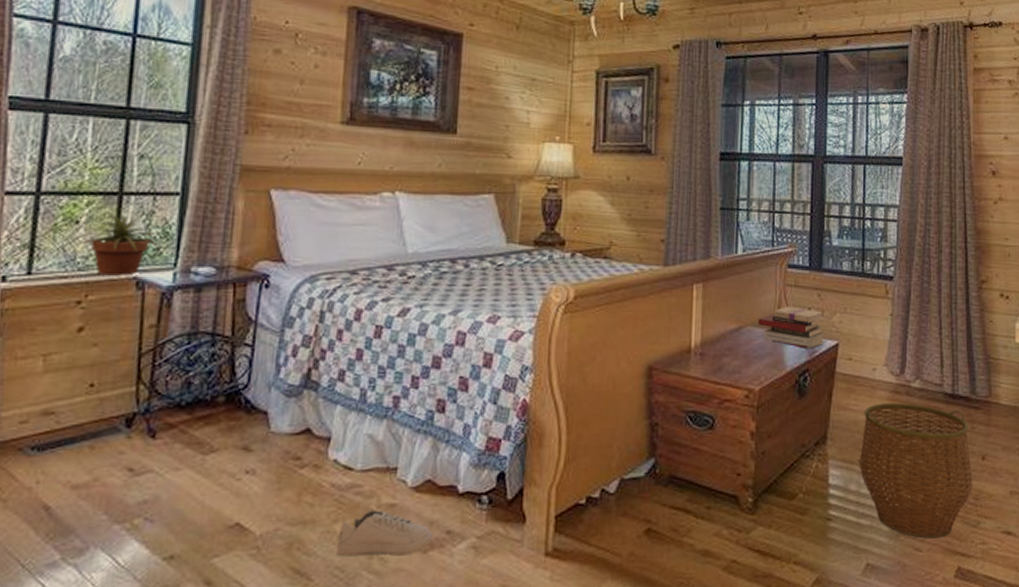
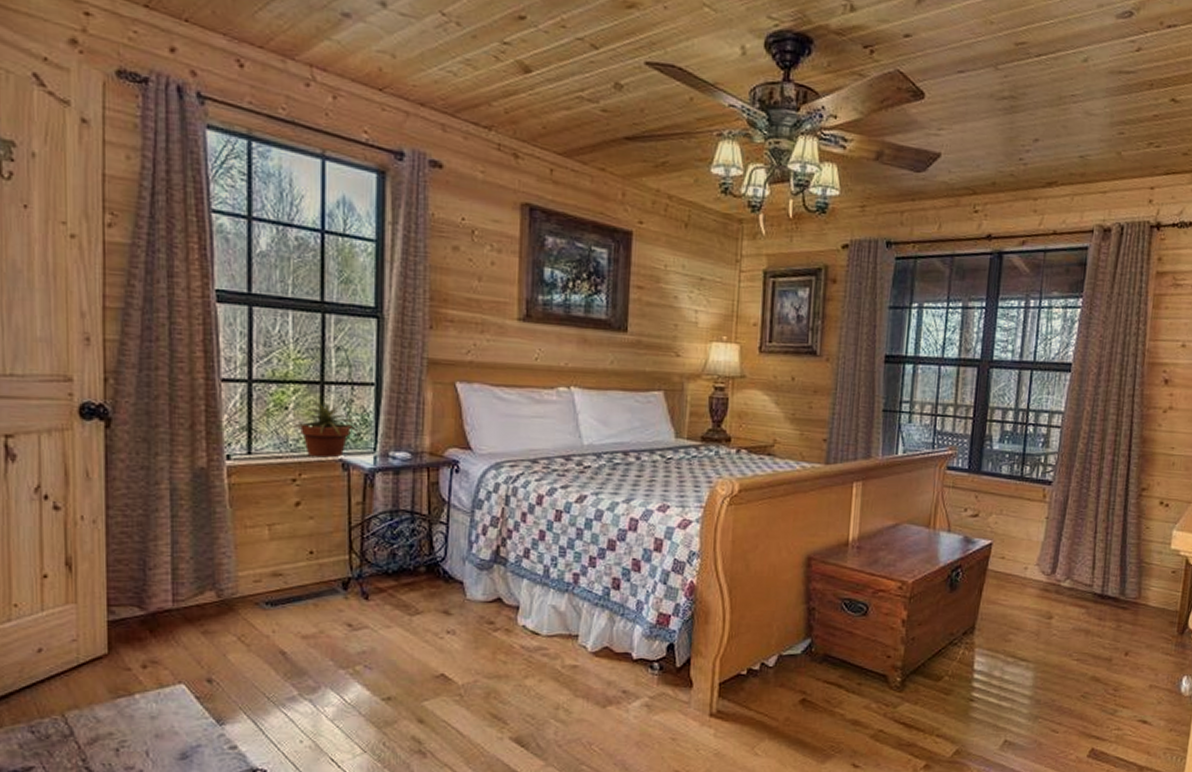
shoe: present [336,509,433,557] -> none [527,668,610,709]
books: present [757,306,824,348] -> none [914,506,980,546]
basket: present [859,403,973,539] -> none [1004,600,1116,722]

